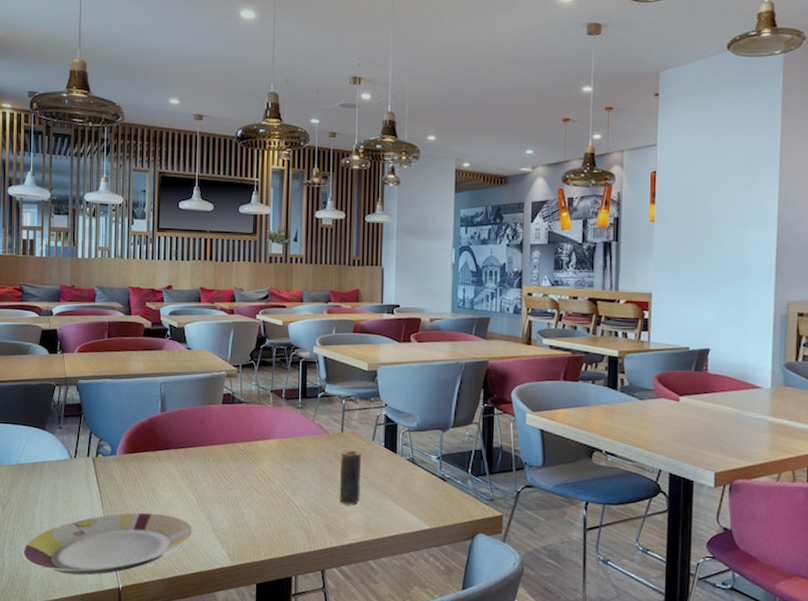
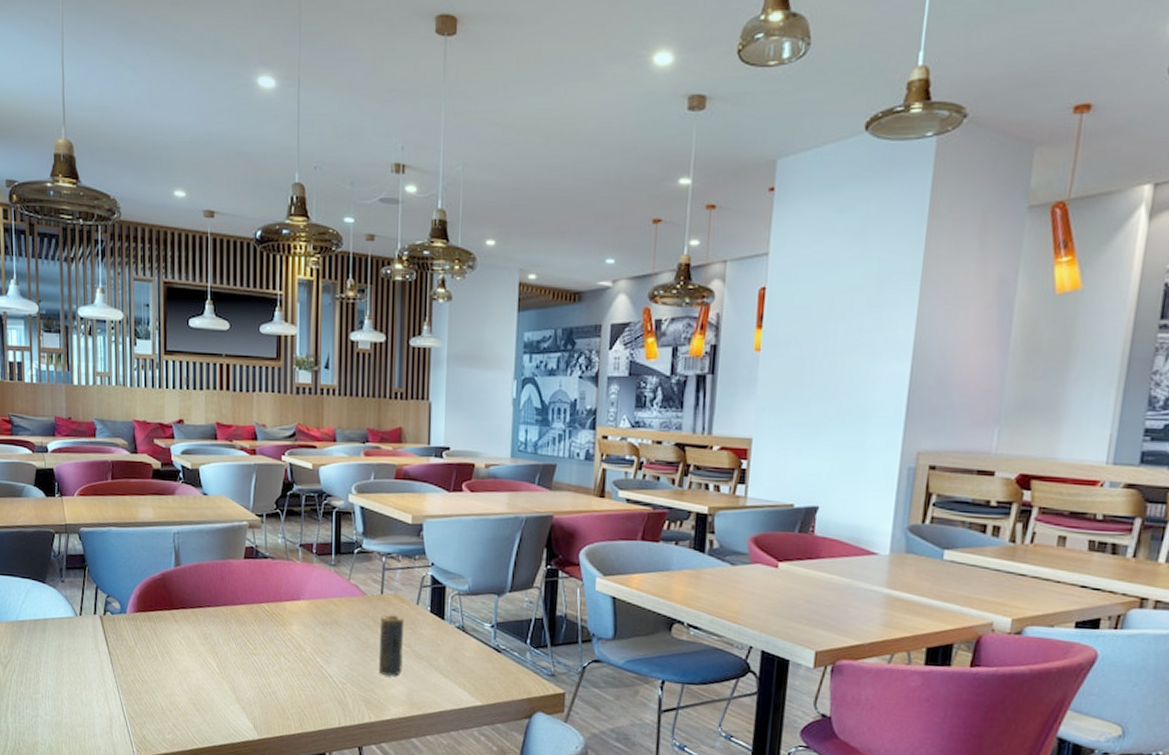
plate: present [21,513,193,575] -> none [25,678,214,744]

